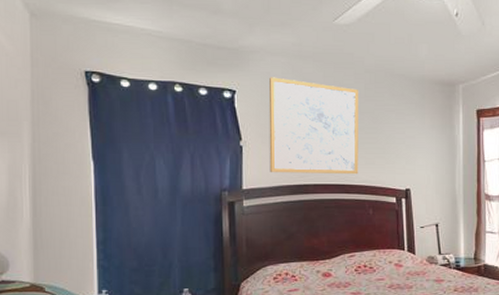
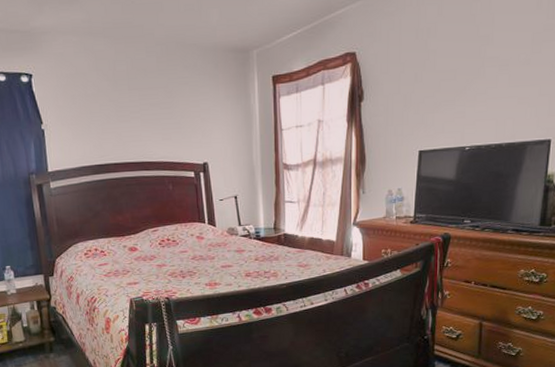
wall art: present [269,77,359,175] -> none [63,57,156,154]

